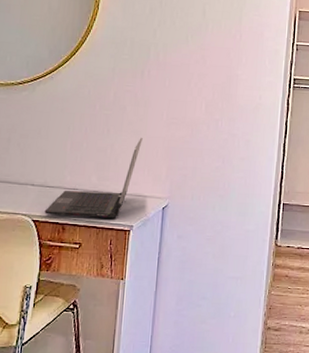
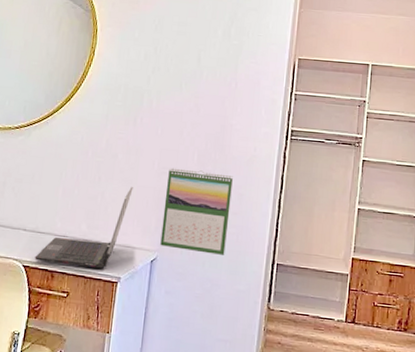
calendar: none [171,118,240,199] -> present [160,167,233,255]

